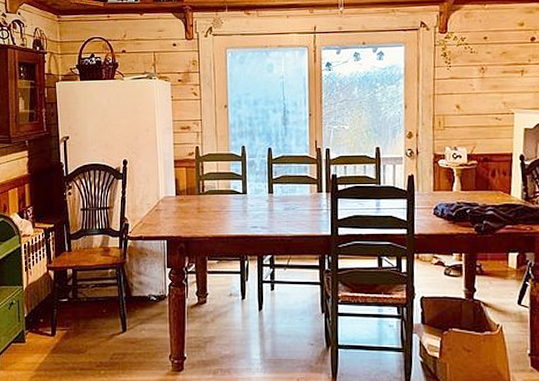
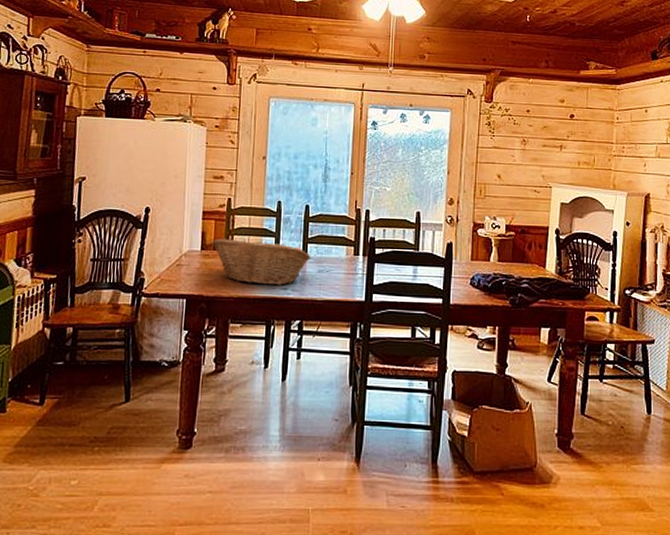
fruit basket: none [185,183,277,224] -> present [212,239,311,286]

